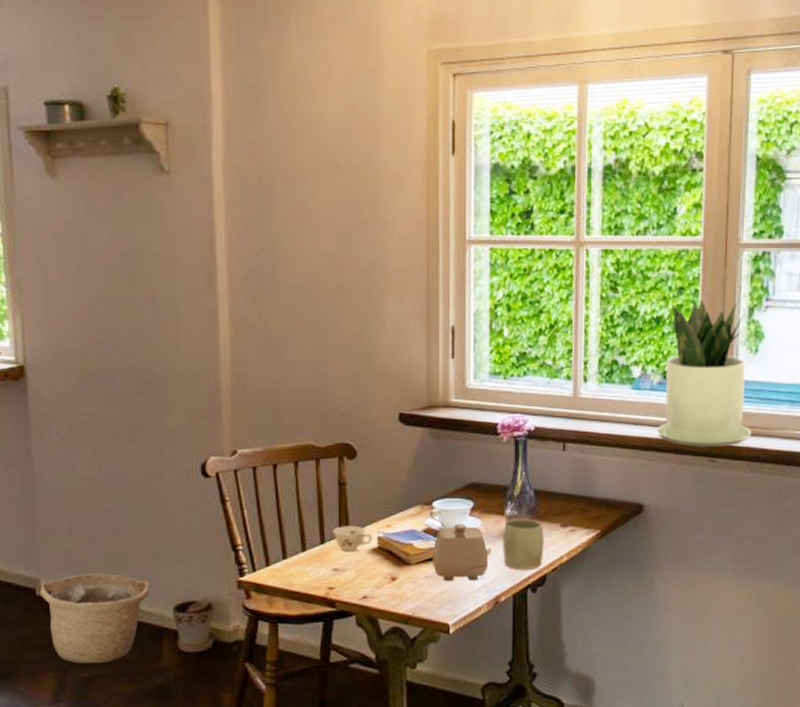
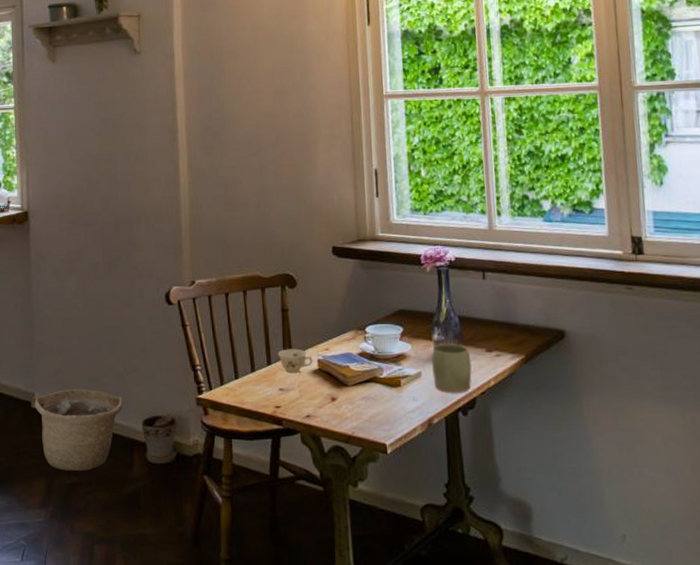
sugar bowl: present [432,524,489,581] -> none [367,348,420,403]
planter: present [656,299,751,447] -> none [570,138,665,275]

